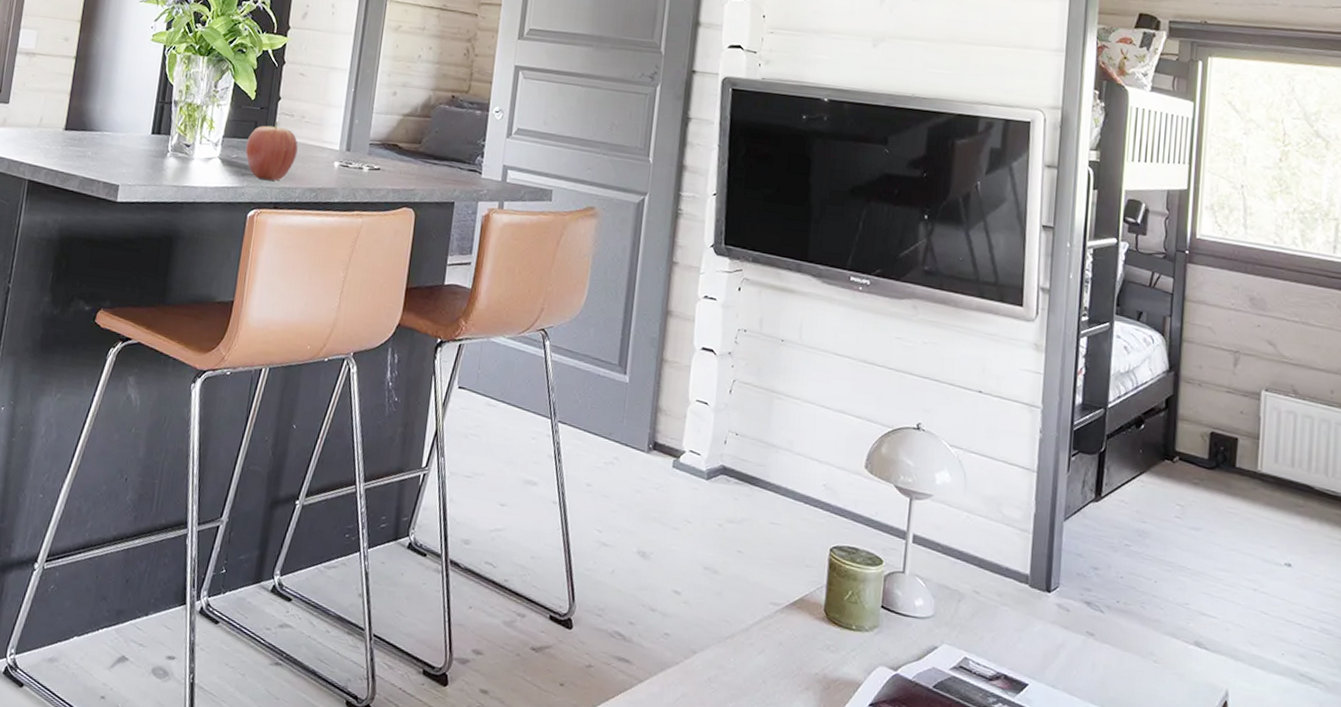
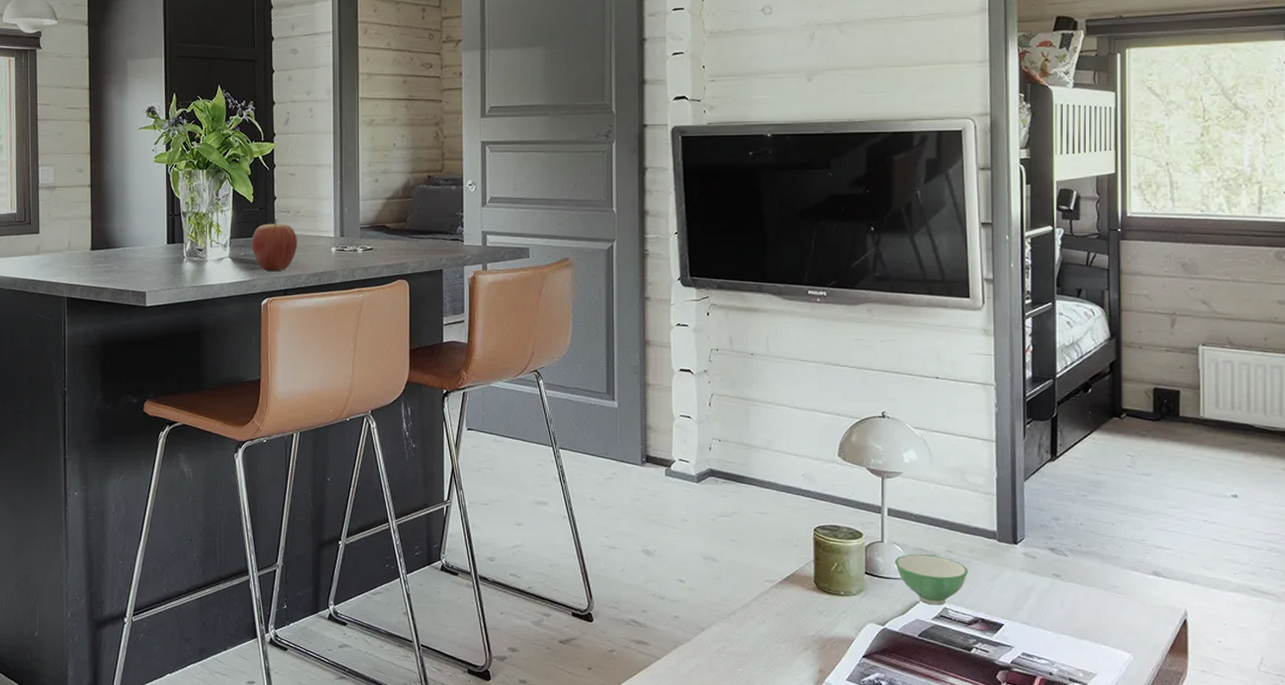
bowl: none [914,590,995,654] -> present [894,554,969,605]

